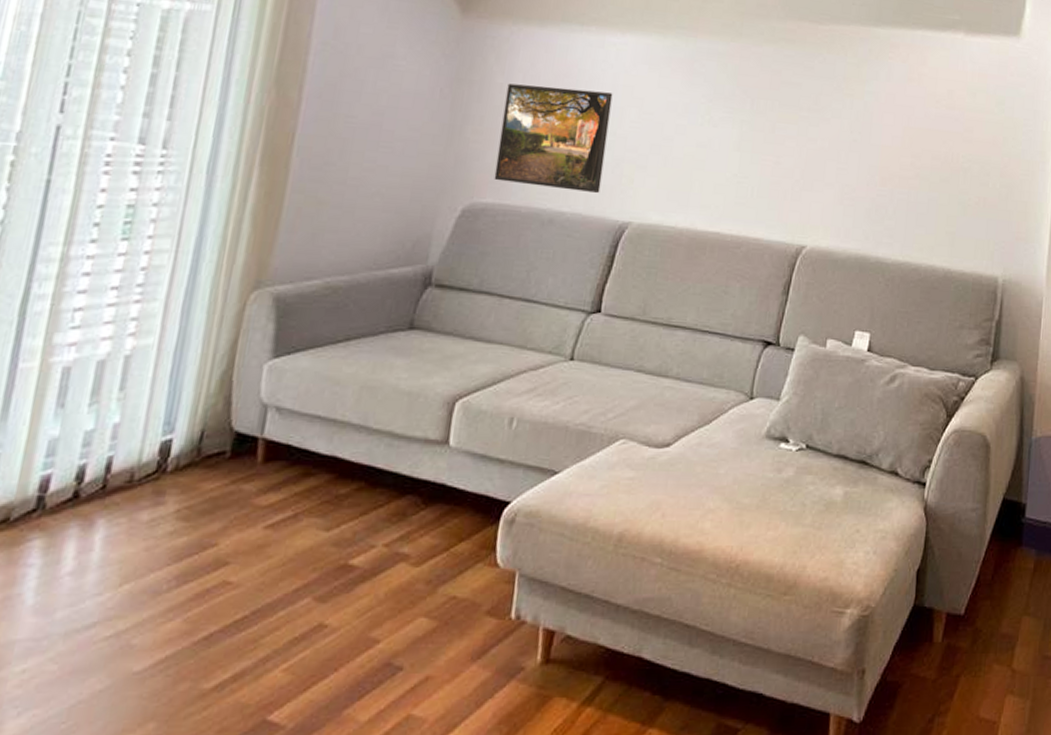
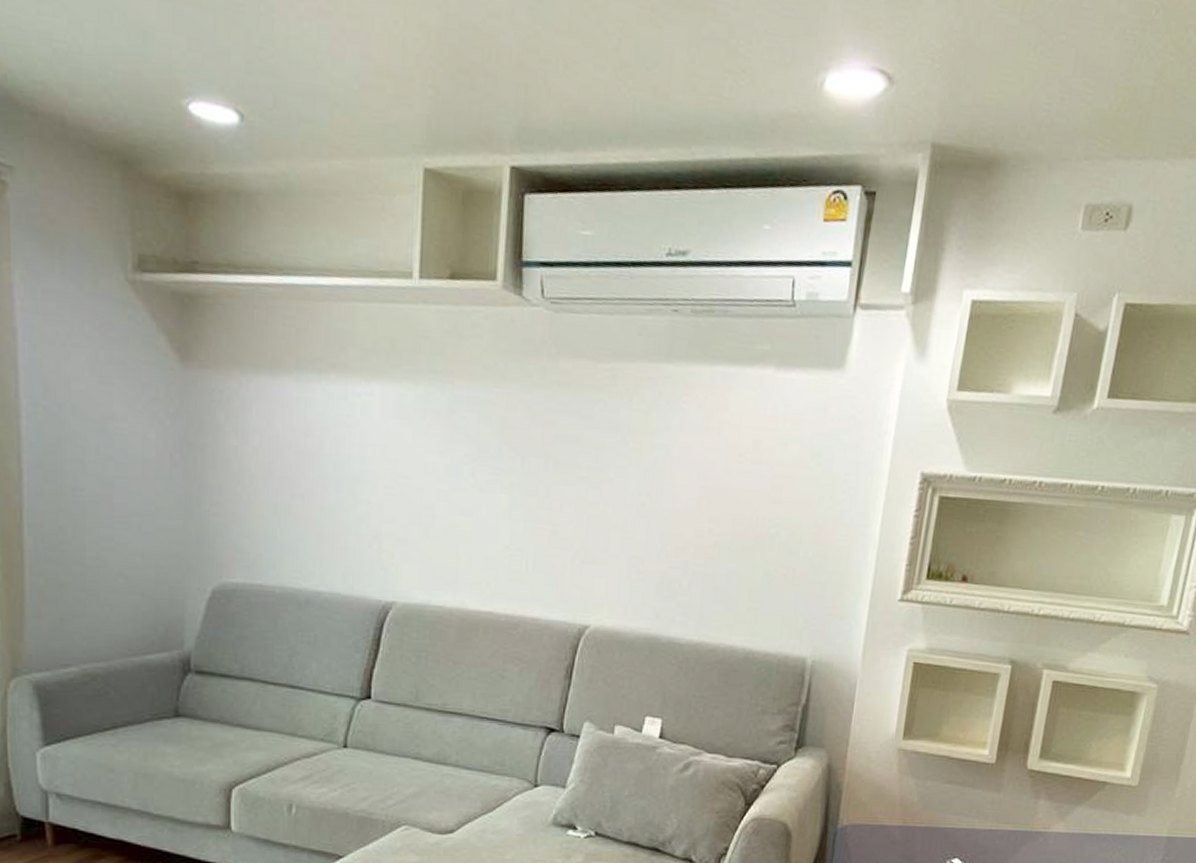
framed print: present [494,83,613,193] -> none [241,446,362,570]

